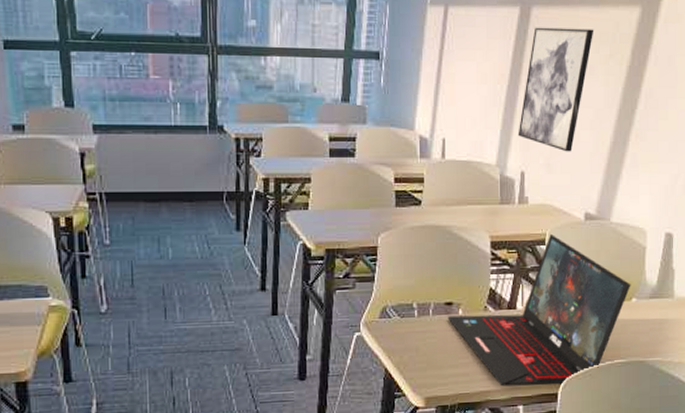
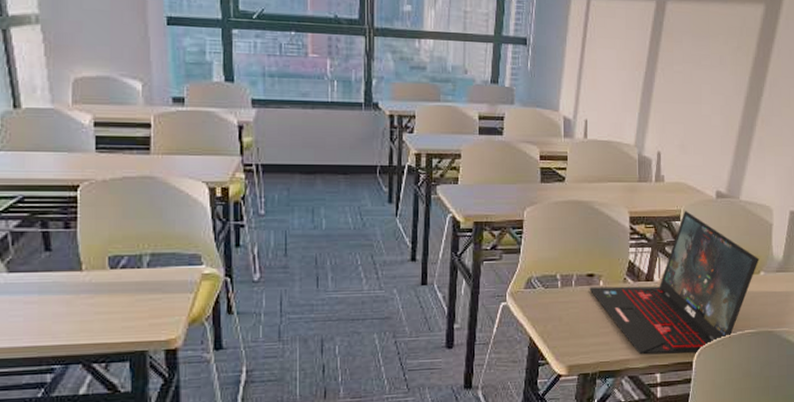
wall art: present [518,27,594,152] -> none [654,19,723,135]

